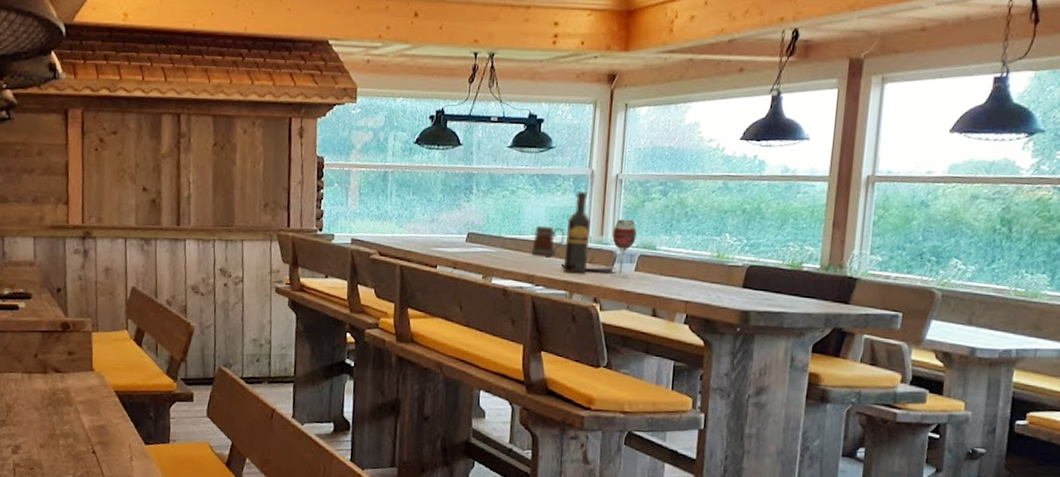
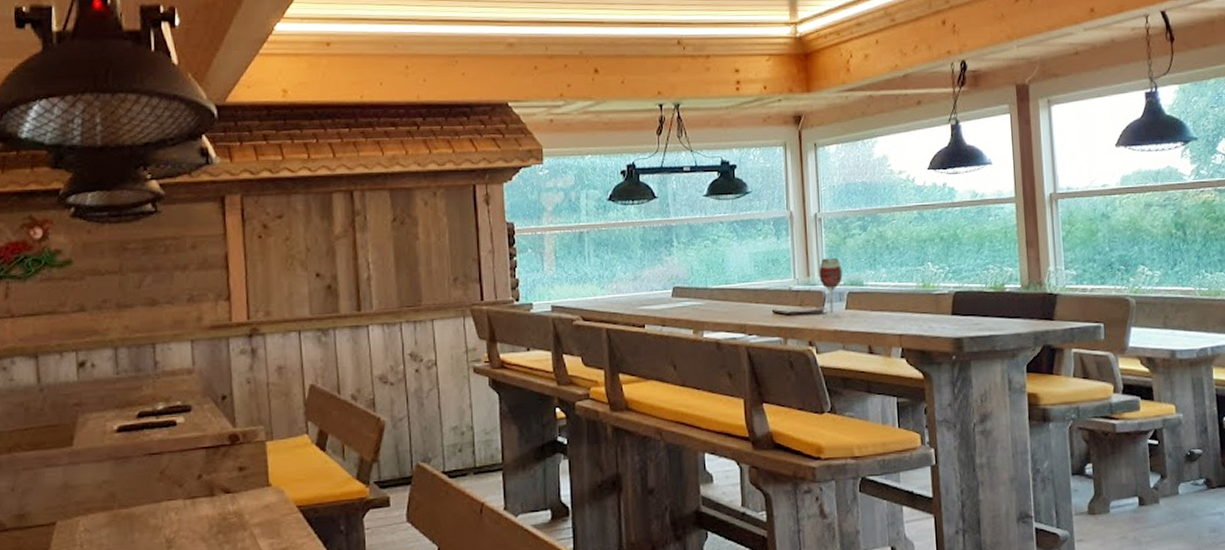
beer mug: present [531,225,566,258] -> none [740,272,773,305]
wine bottle: present [562,190,592,275] -> none [773,233,798,320]

